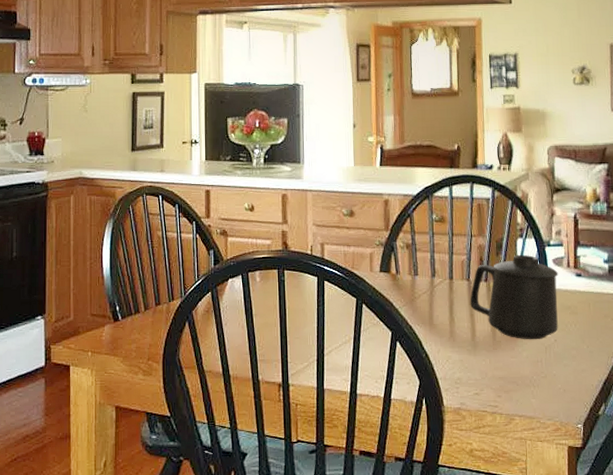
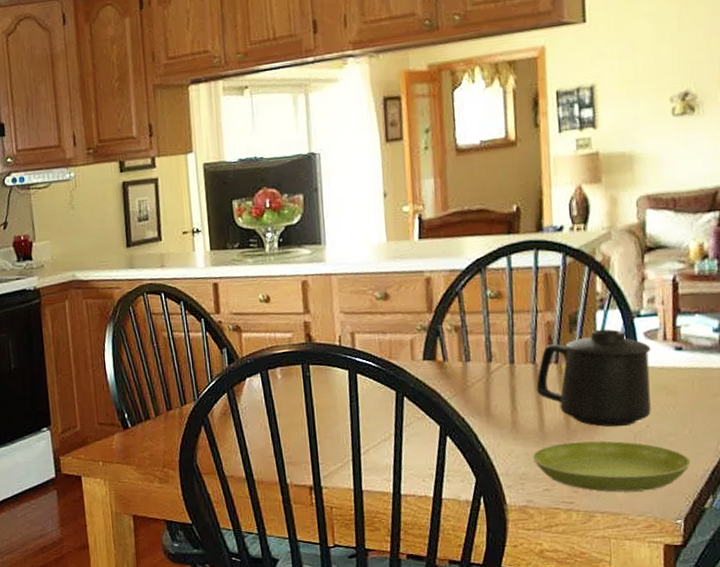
saucer: none [466,352,588,398] -> present [533,441,691,493]

